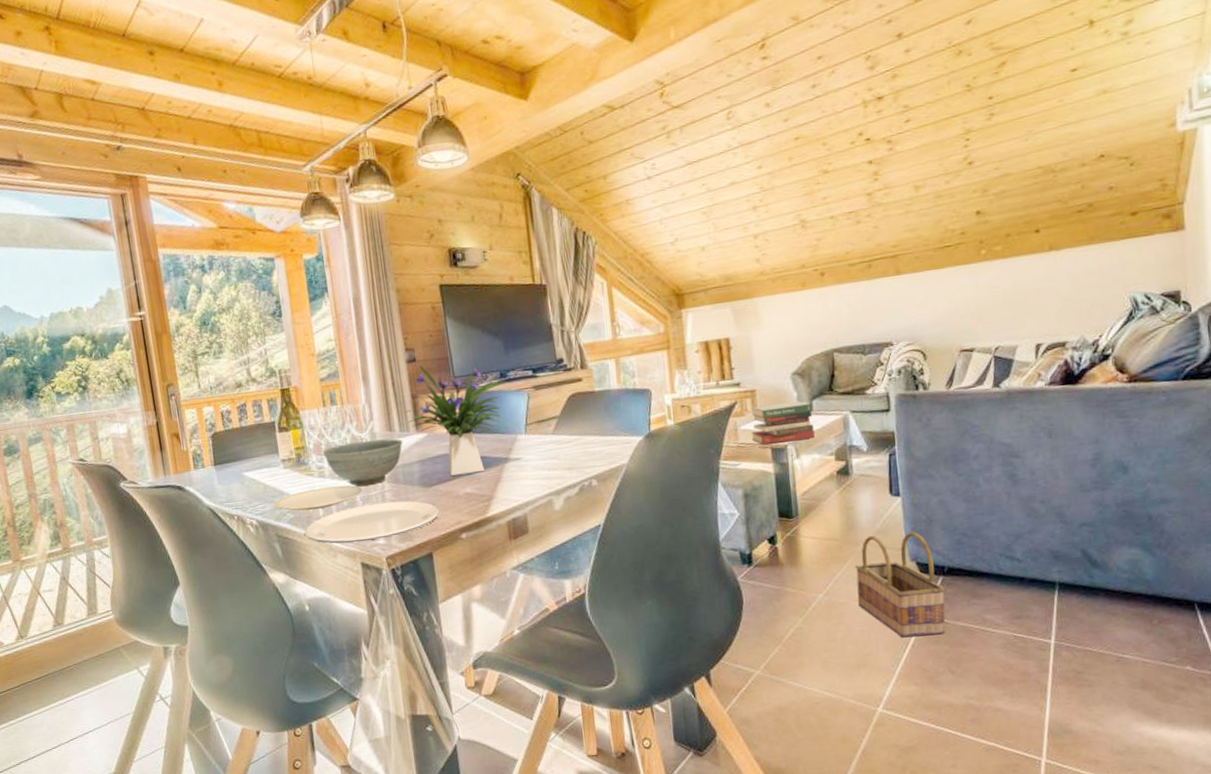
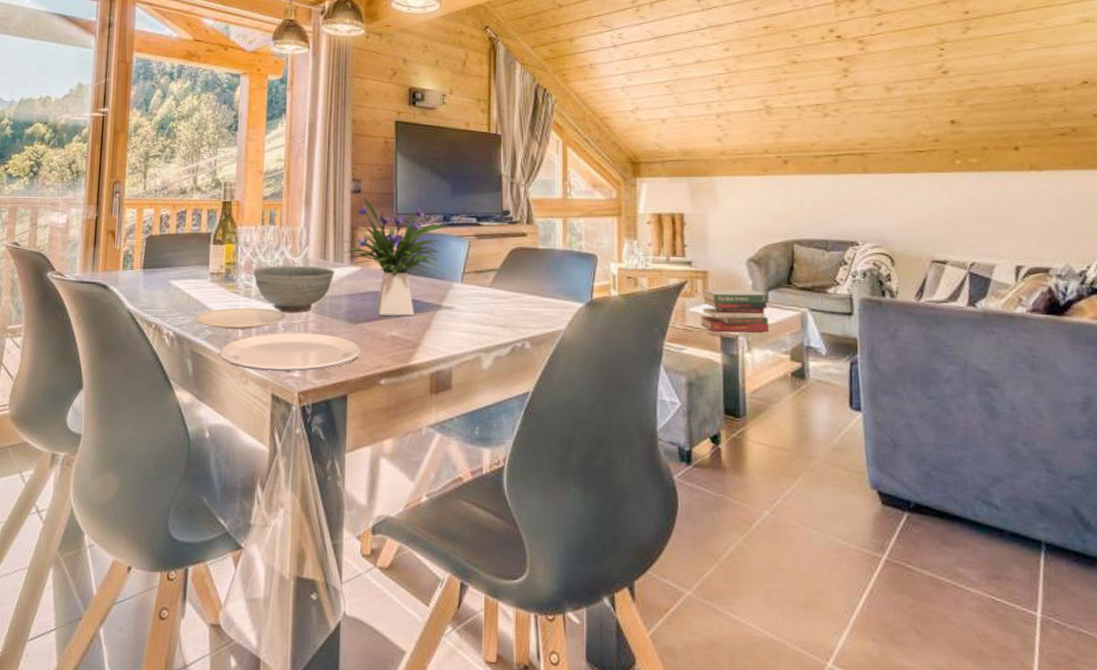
basket: present [854,531,946,638] -> none [806,451,912,583]

